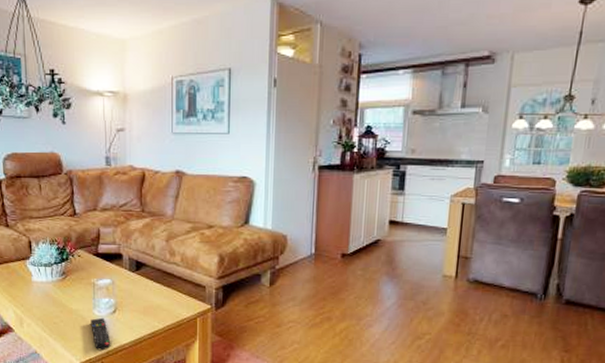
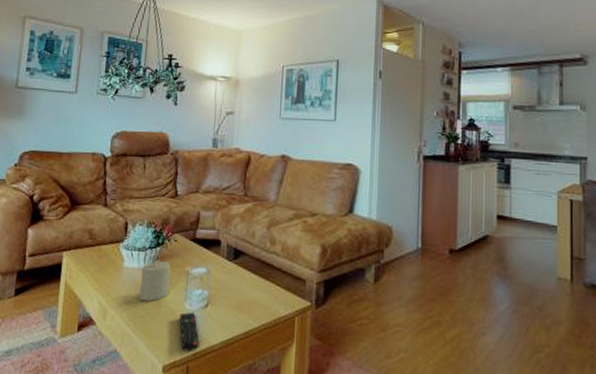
candle: none [50,273,77,311] -> present [138,258,170,302]

